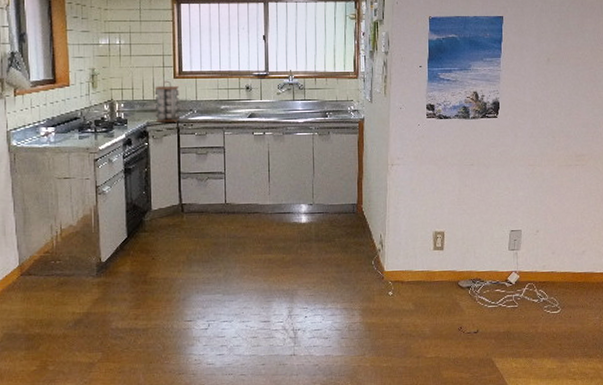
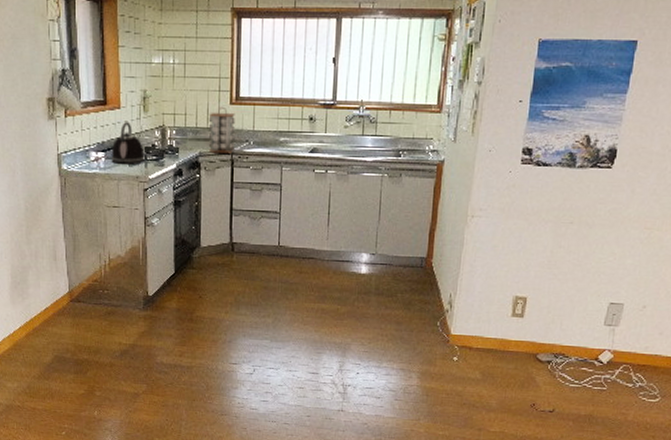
kettle: none [61,97,95,137] -> present [111,121,145,165]

